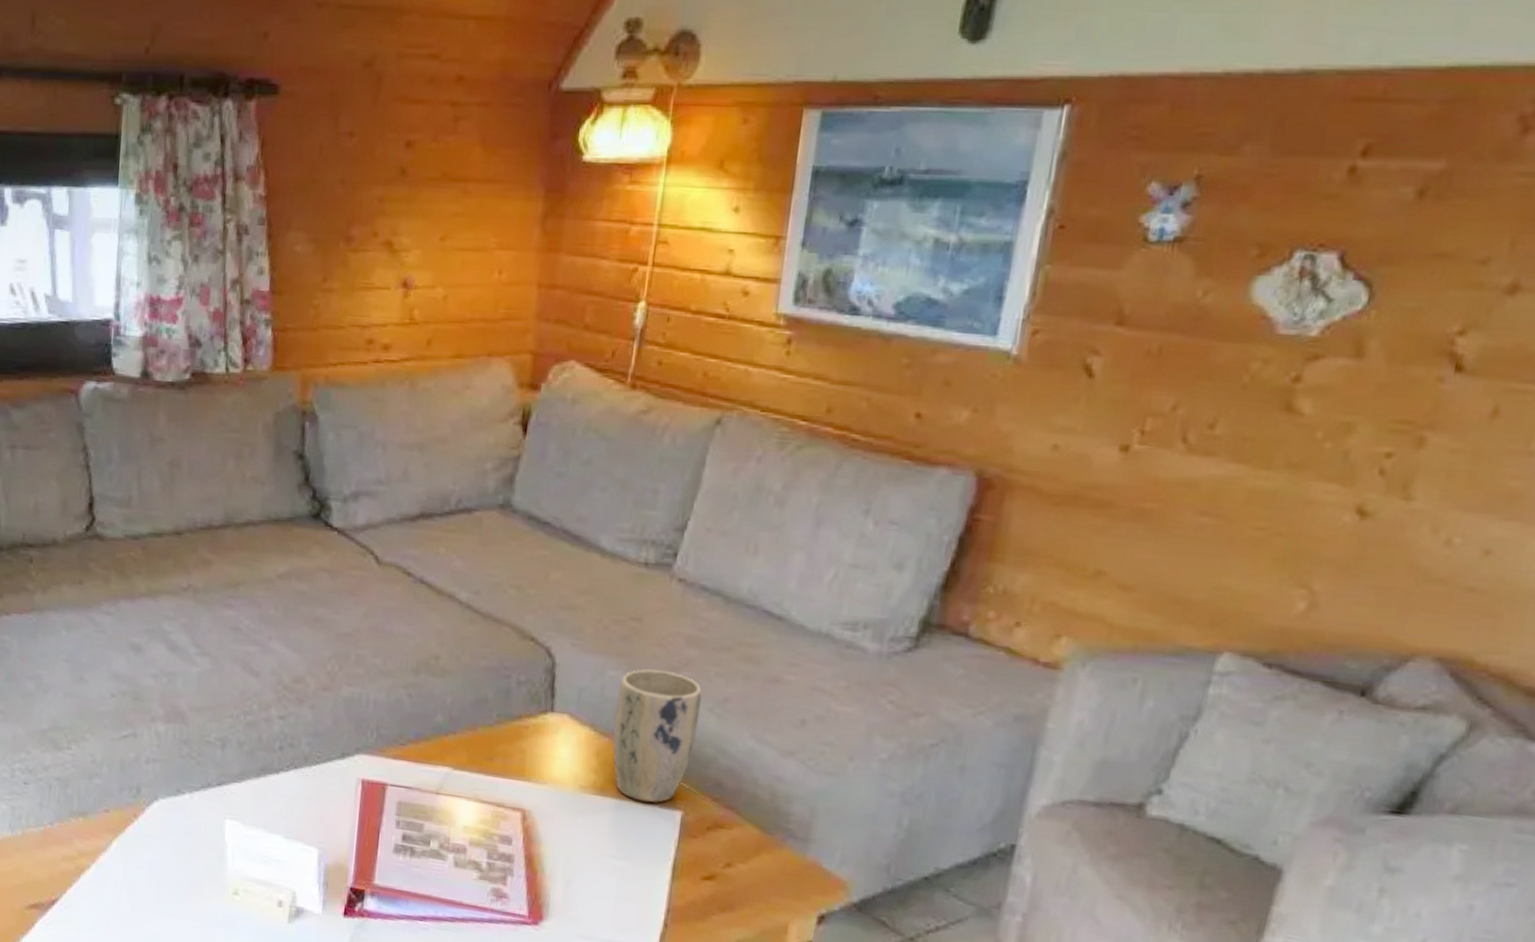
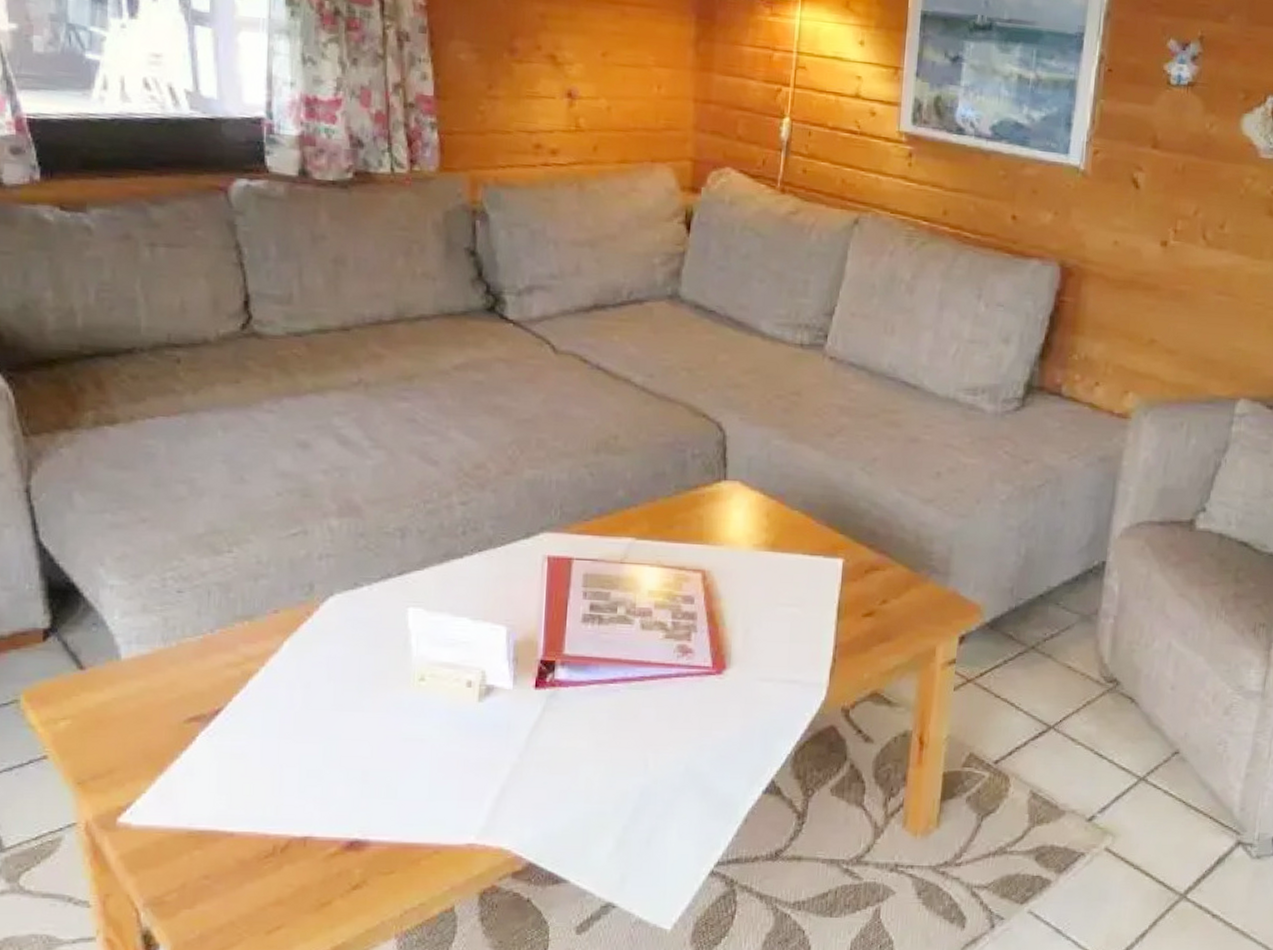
plant pot: present [612,669,702,803] -> none [780,437,855,554]

